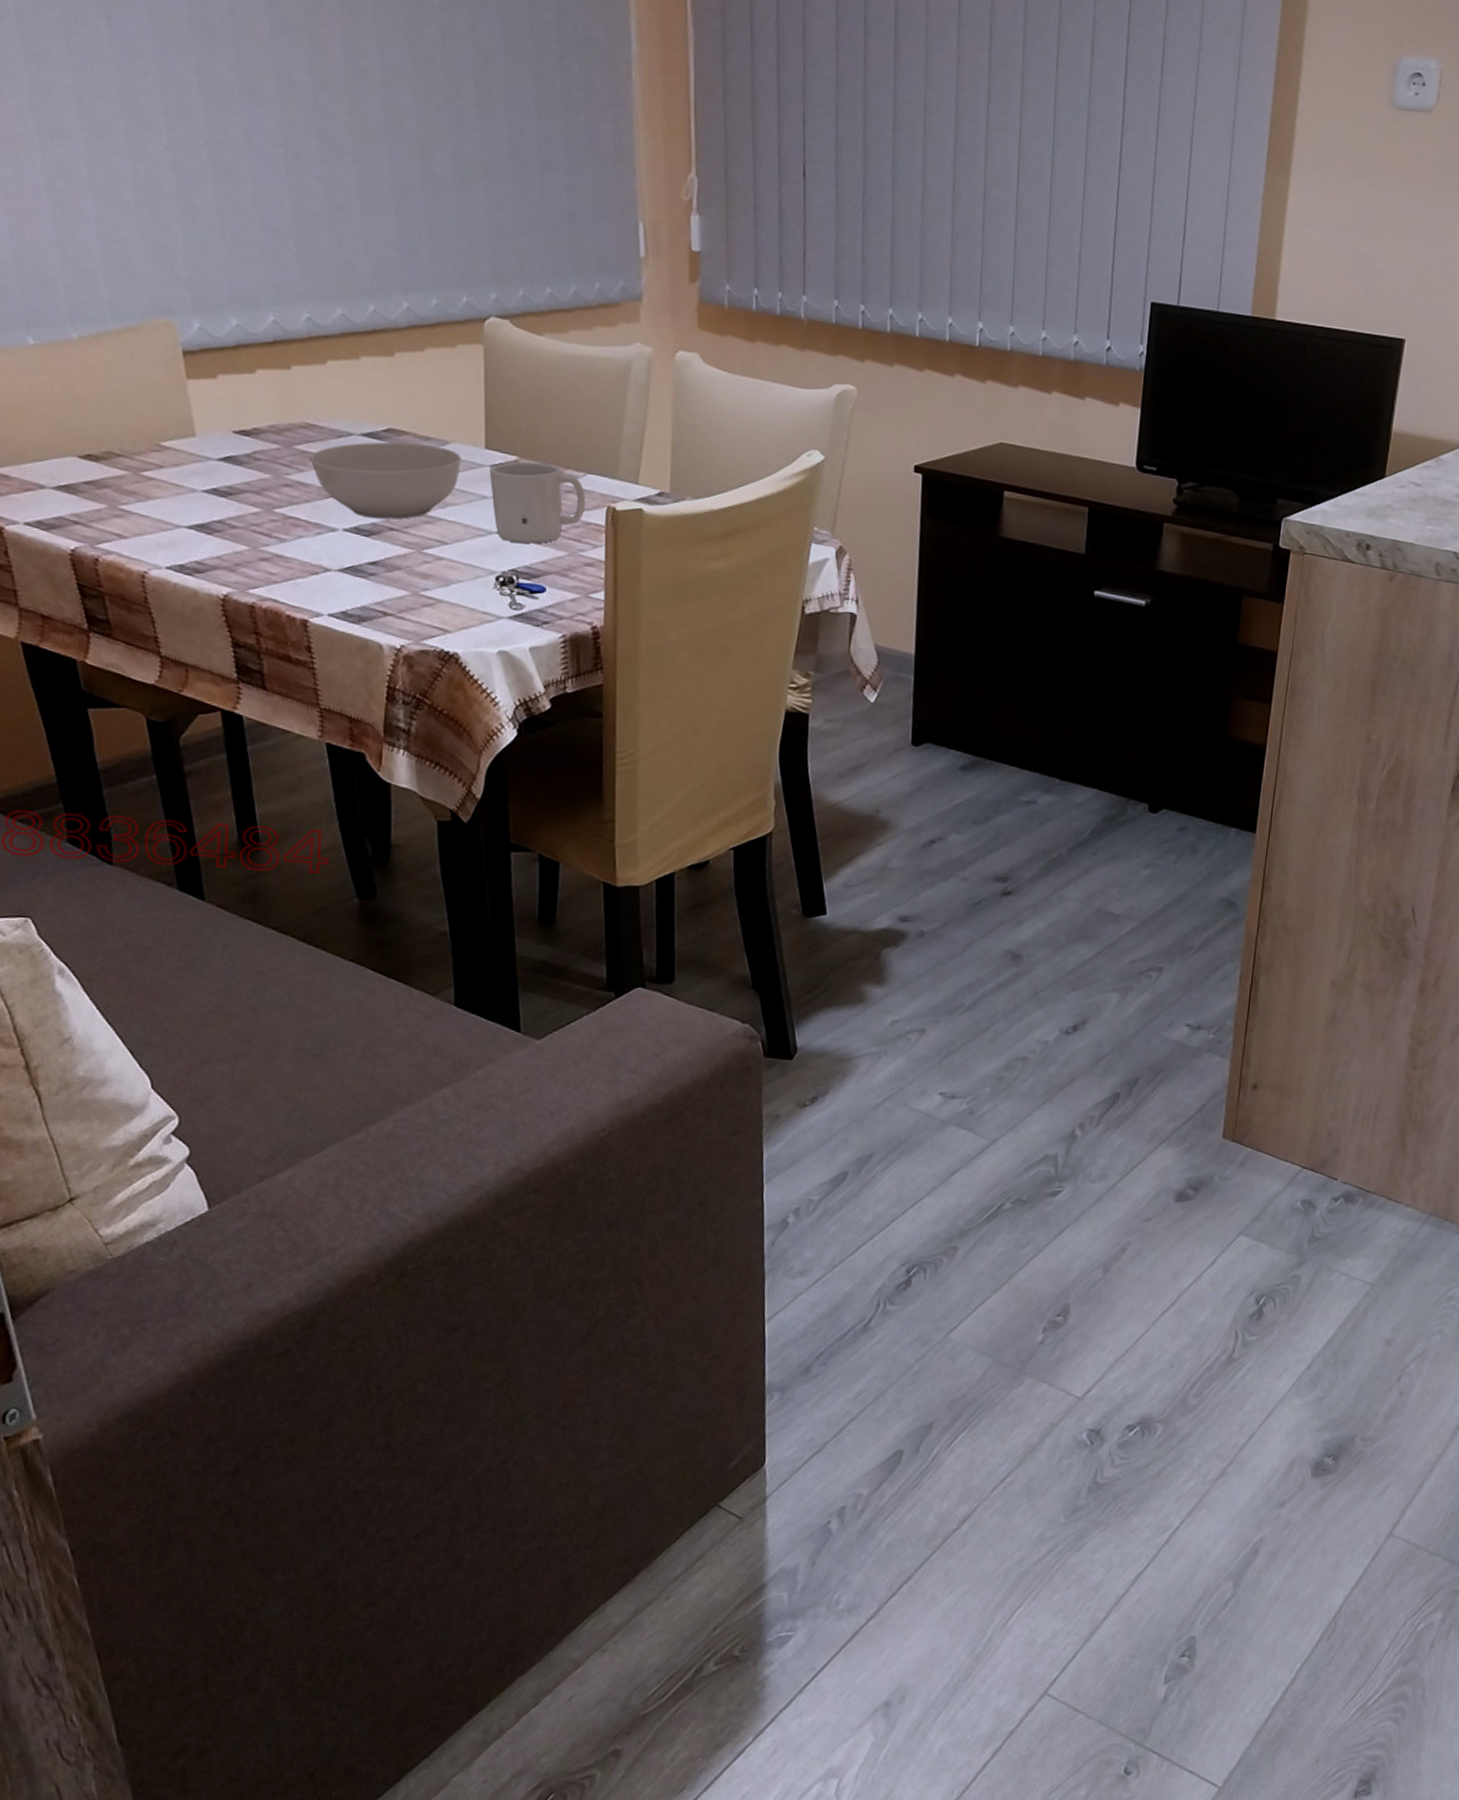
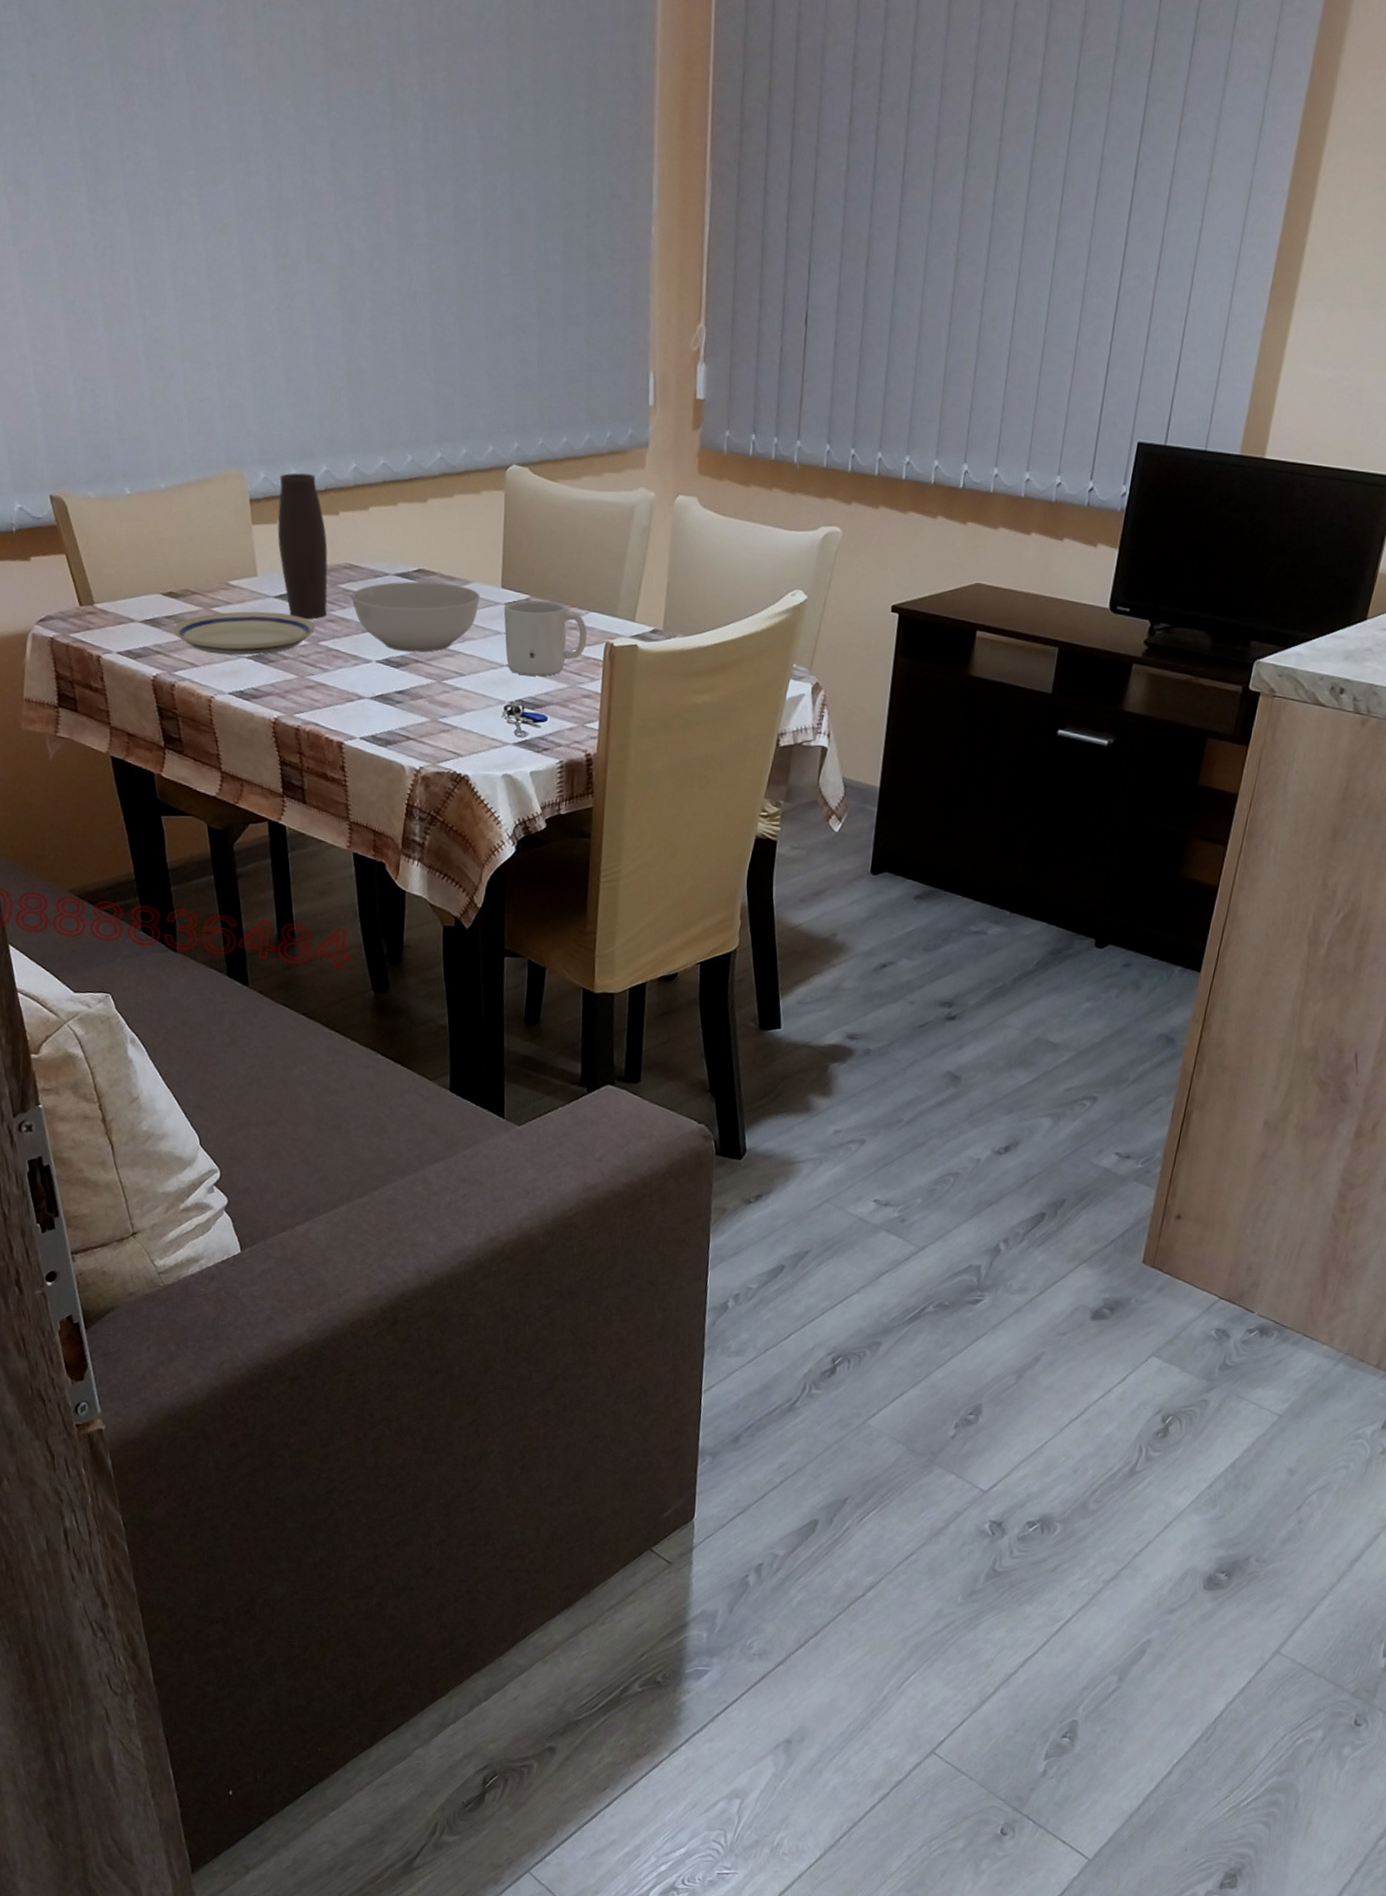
plate: none [93,475,269,525] -> present [172,611,315,655]
vase: none [217,322,282,484] -> present [277,473,328,619]

